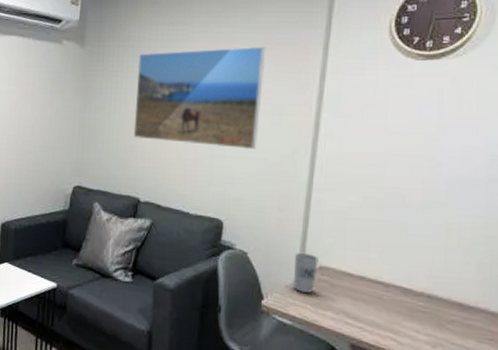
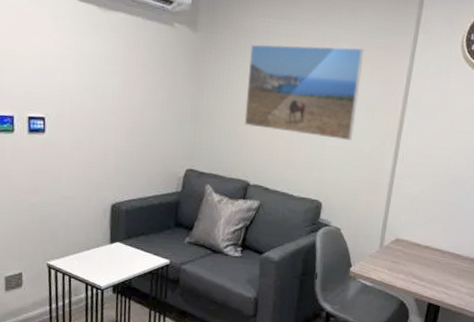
cup: present [293,253,319,293] -> none [375,228,396,260]

